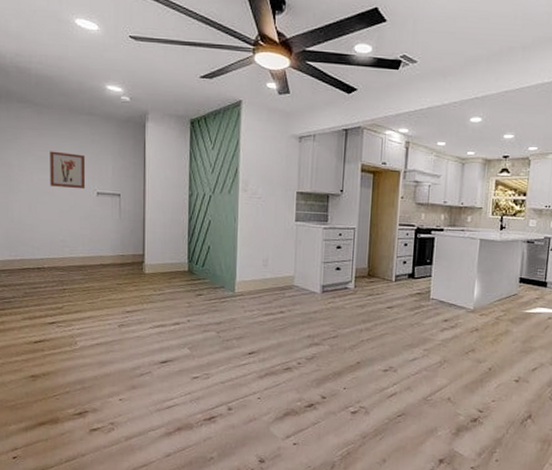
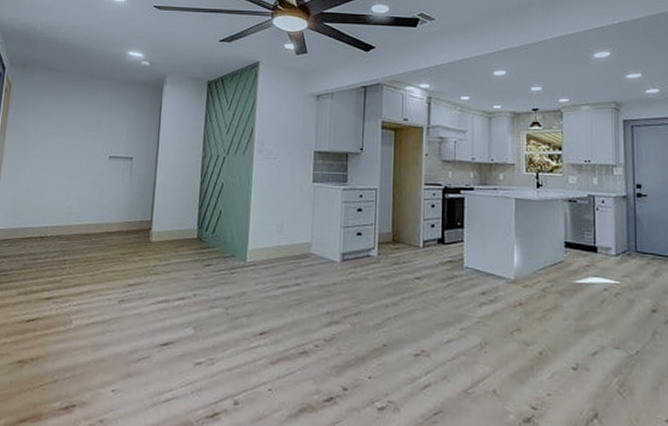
wall art: present [50,151,85,190] -> none [63,116,101,153]

